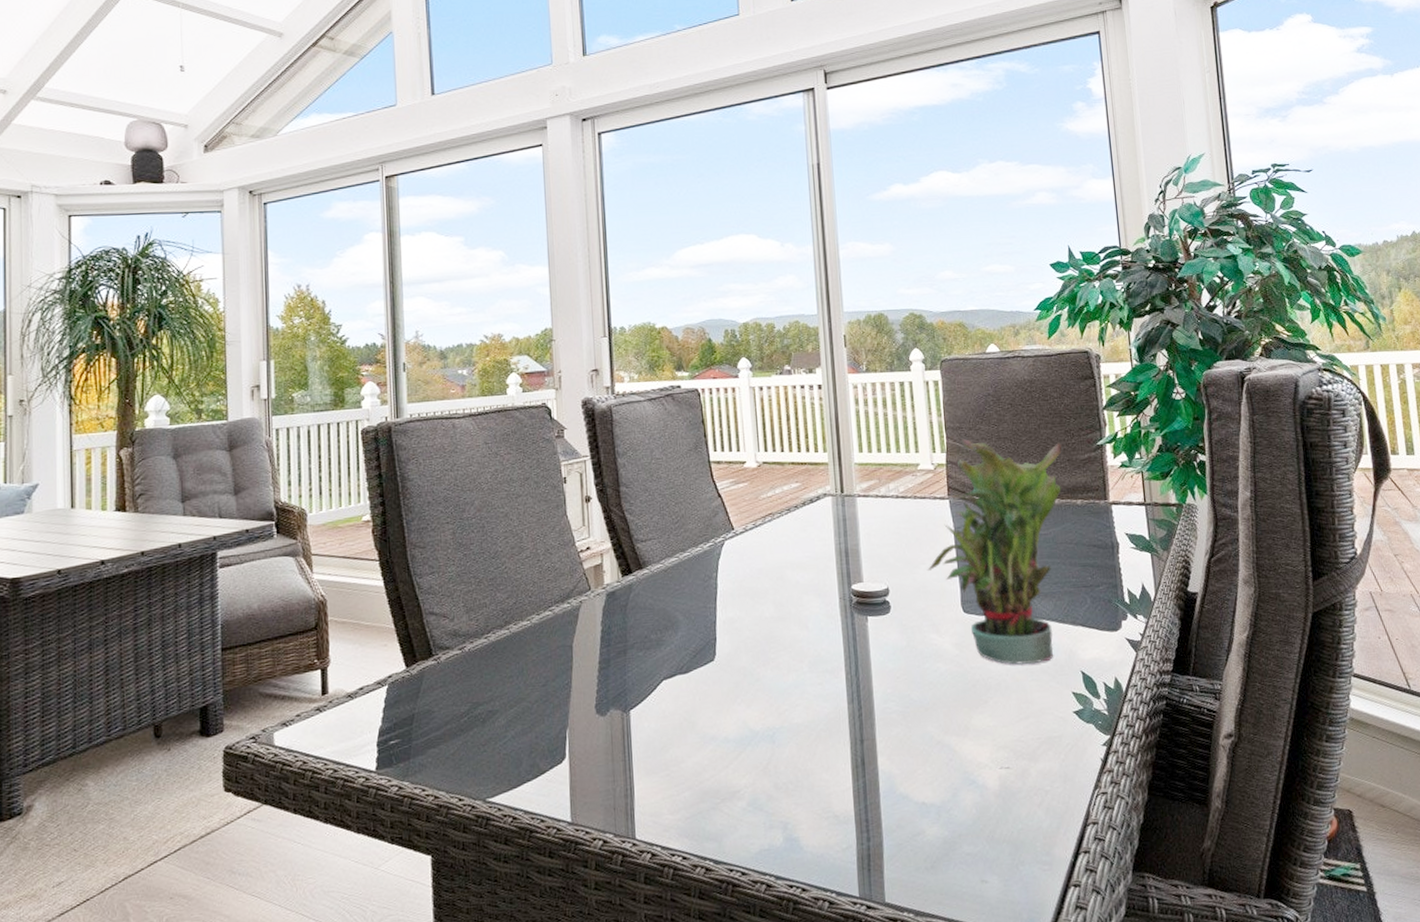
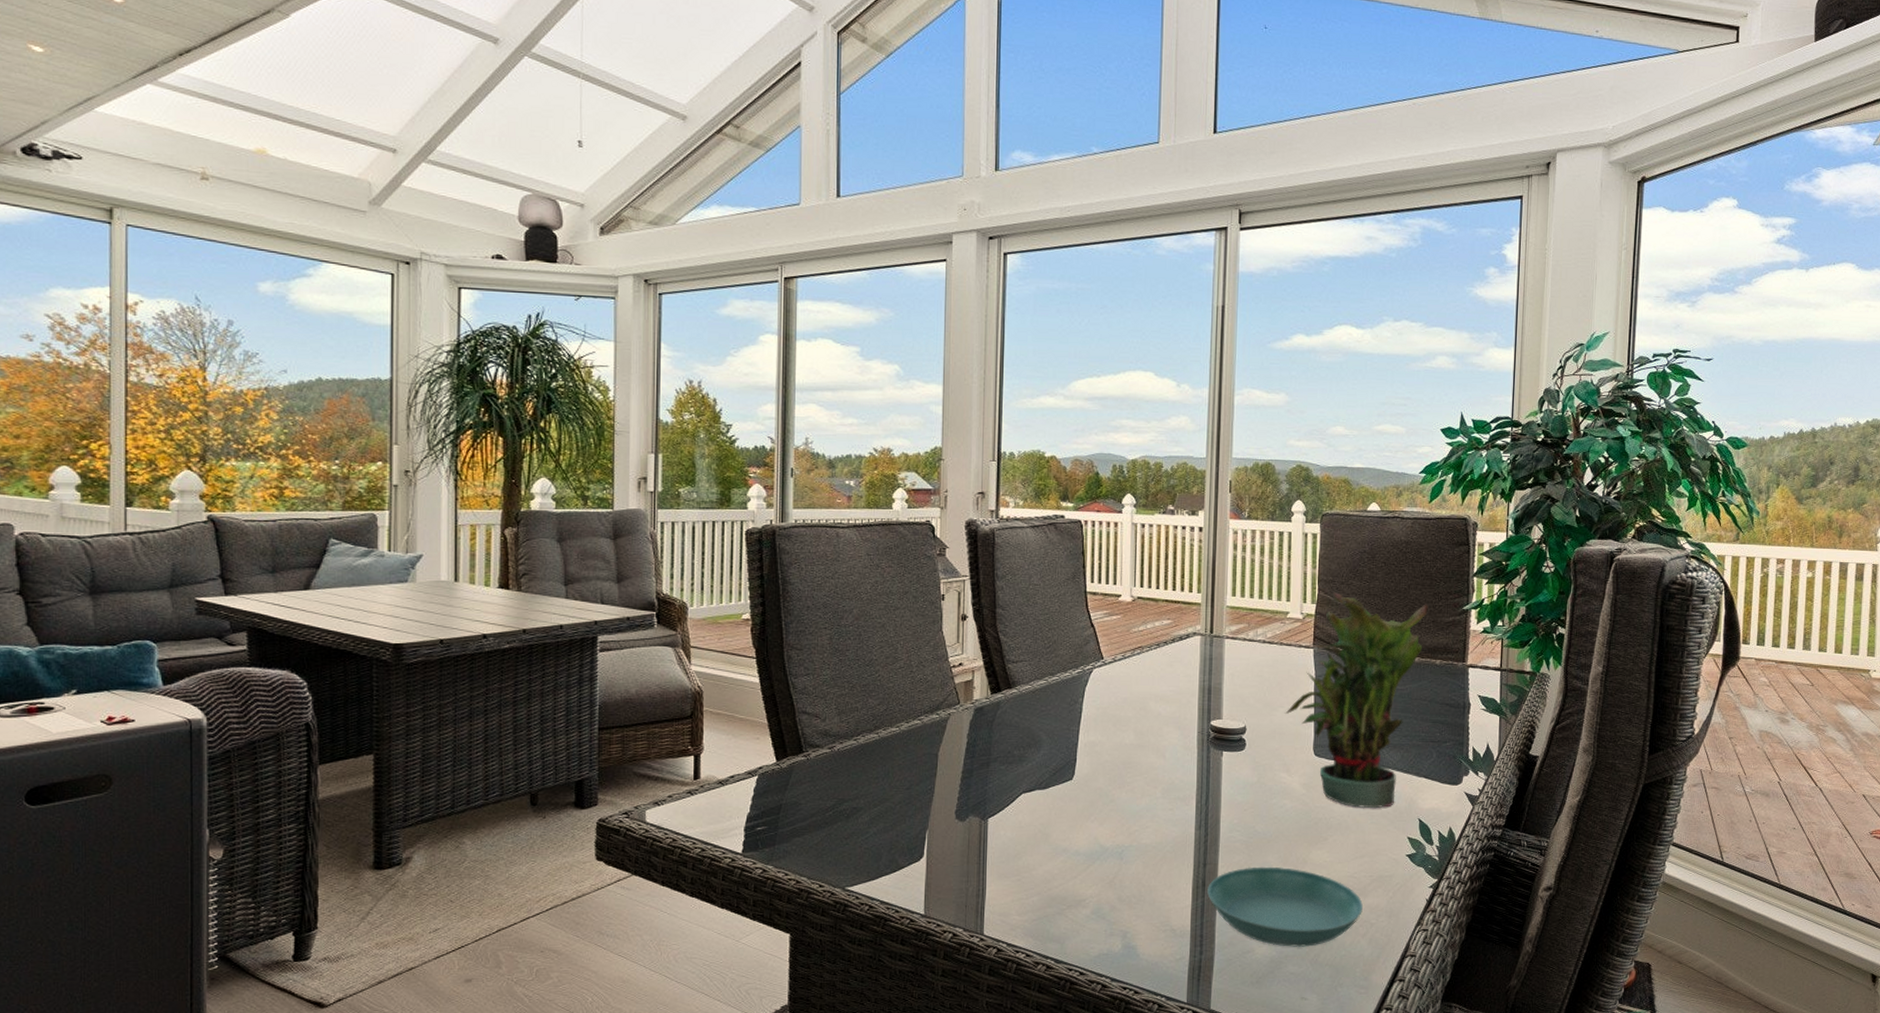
saucer: none [867,737,1035,825] -> present [1207,866,1363,948]

